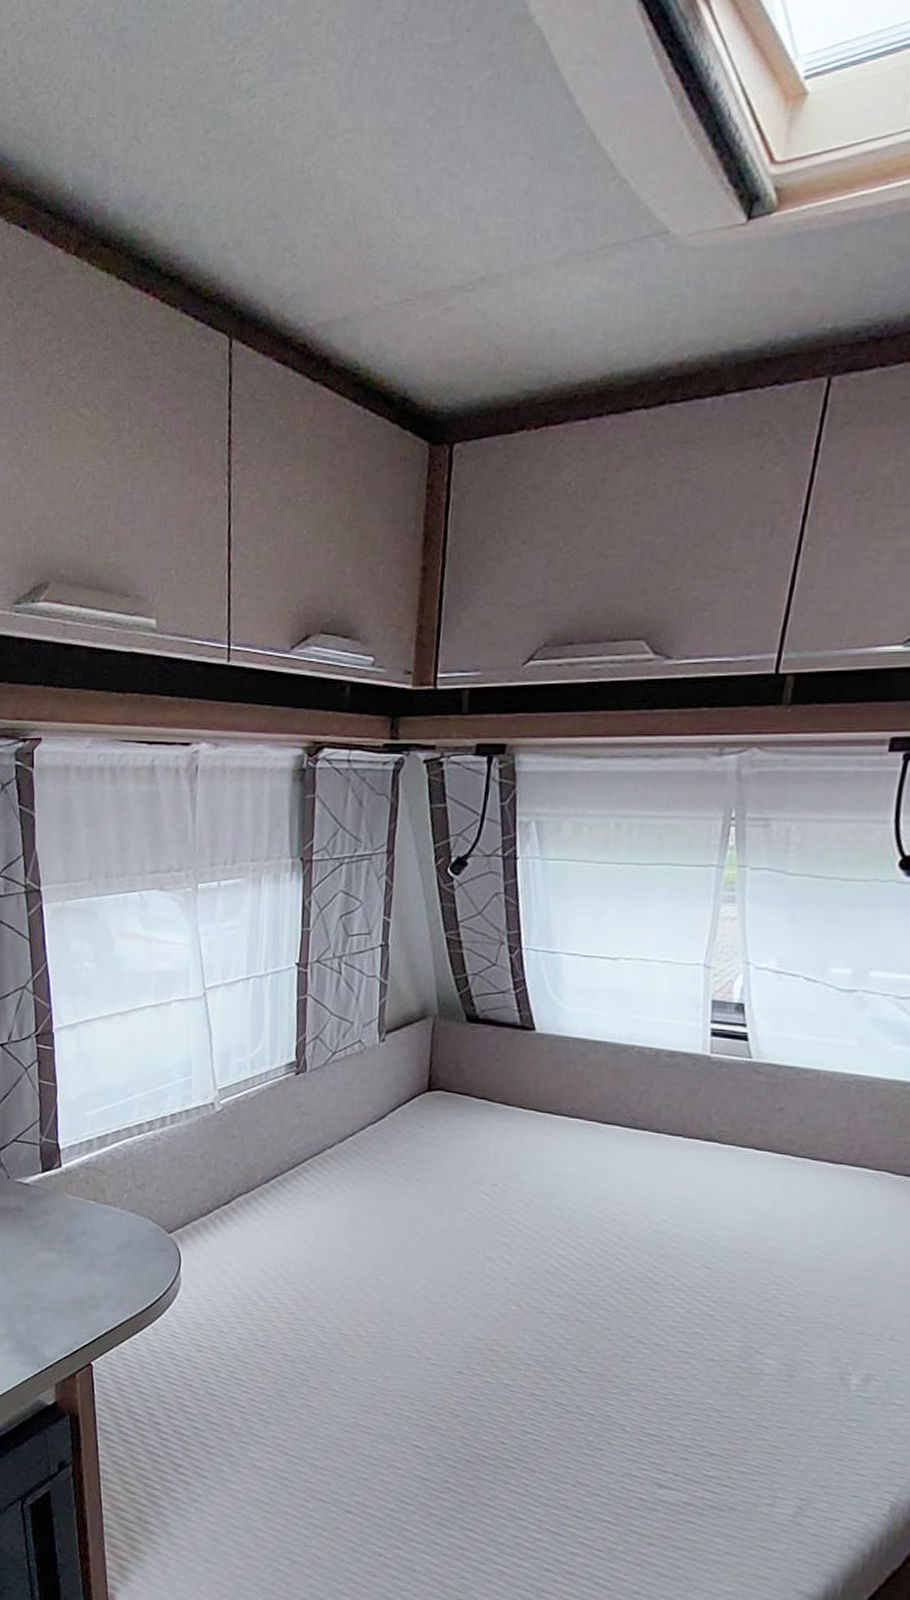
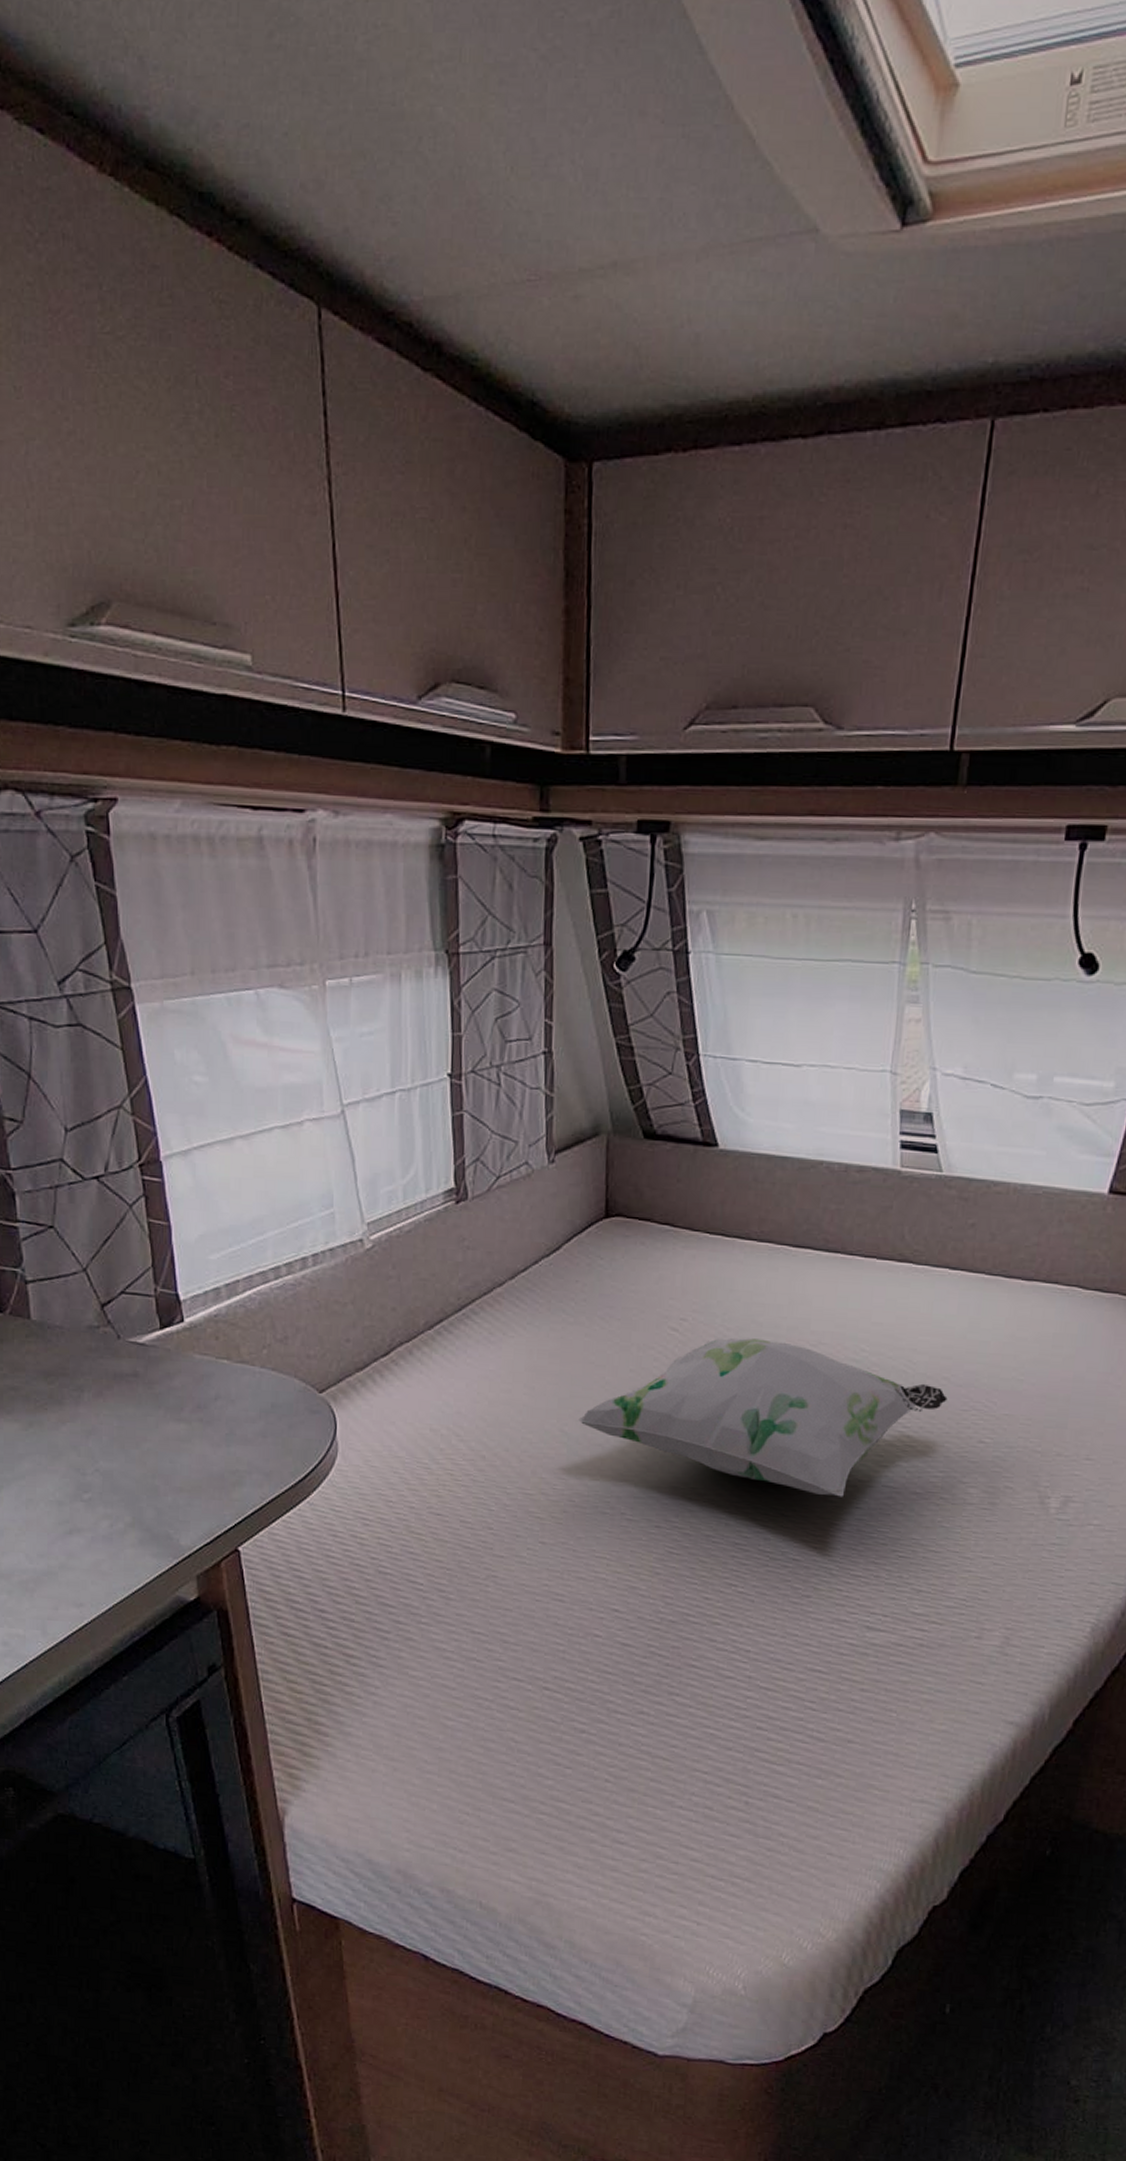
decorative pillow: none [393,1204,749,1359] -> present [578,1338,948,1497]

